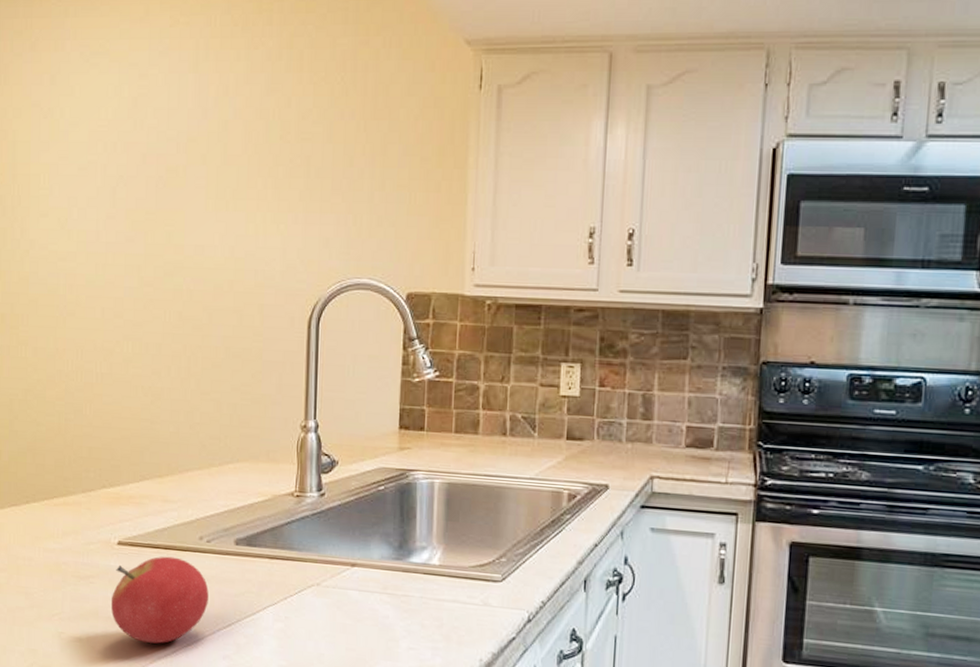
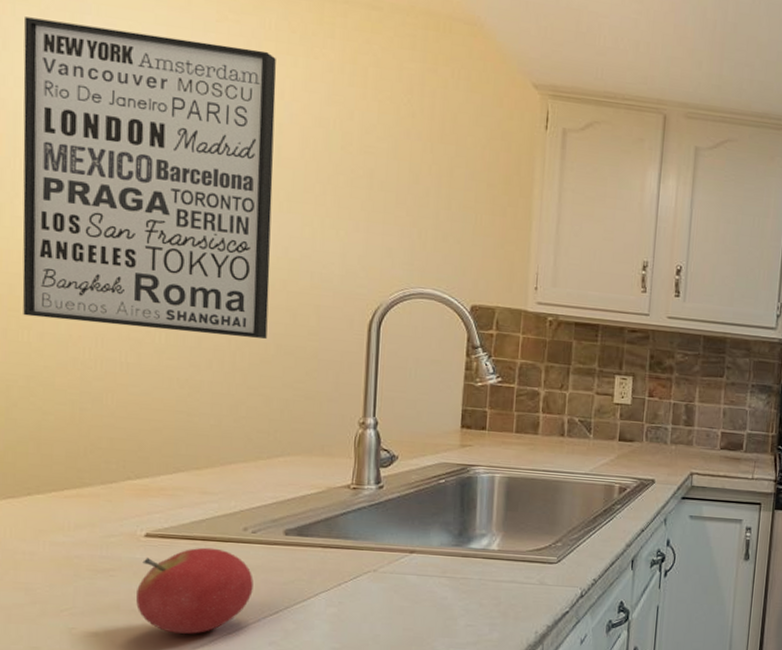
wall art: none [19,49,222,343] -> present [22,17,277,339]

